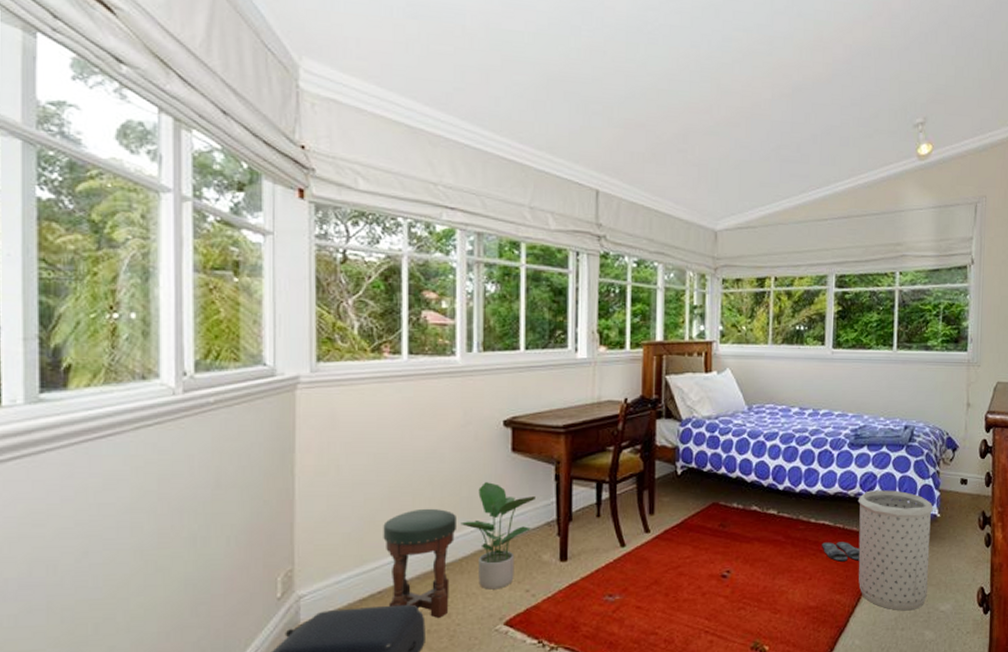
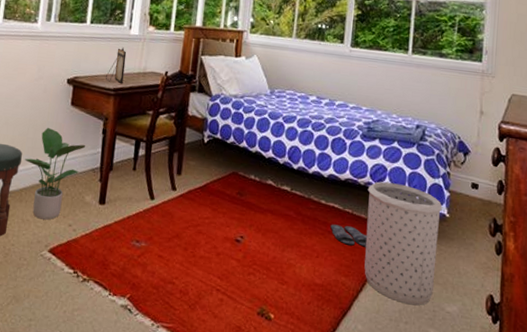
photo frame: none [552,375,575,419] -> present [106,47,127,84]

